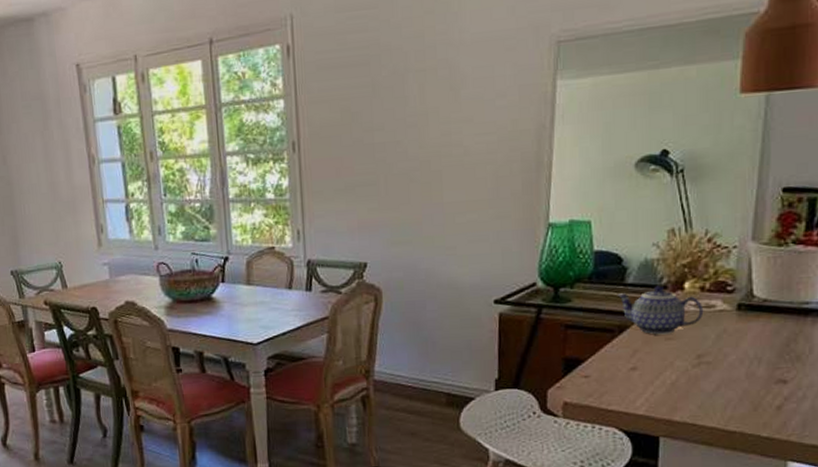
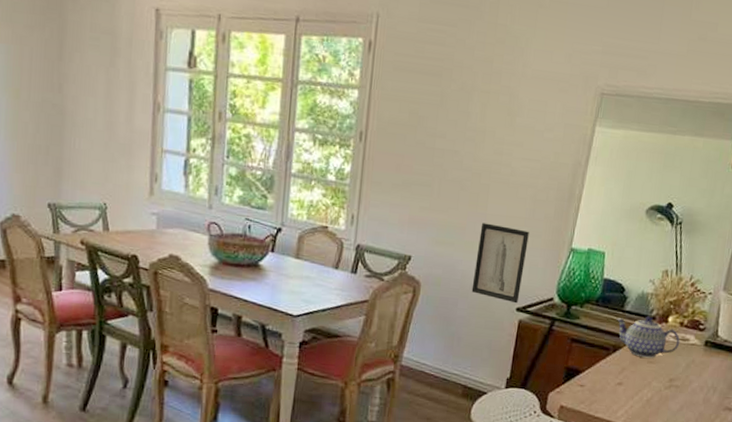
wall art: none [439,212,497,296] -> present [471,223,529,304]

